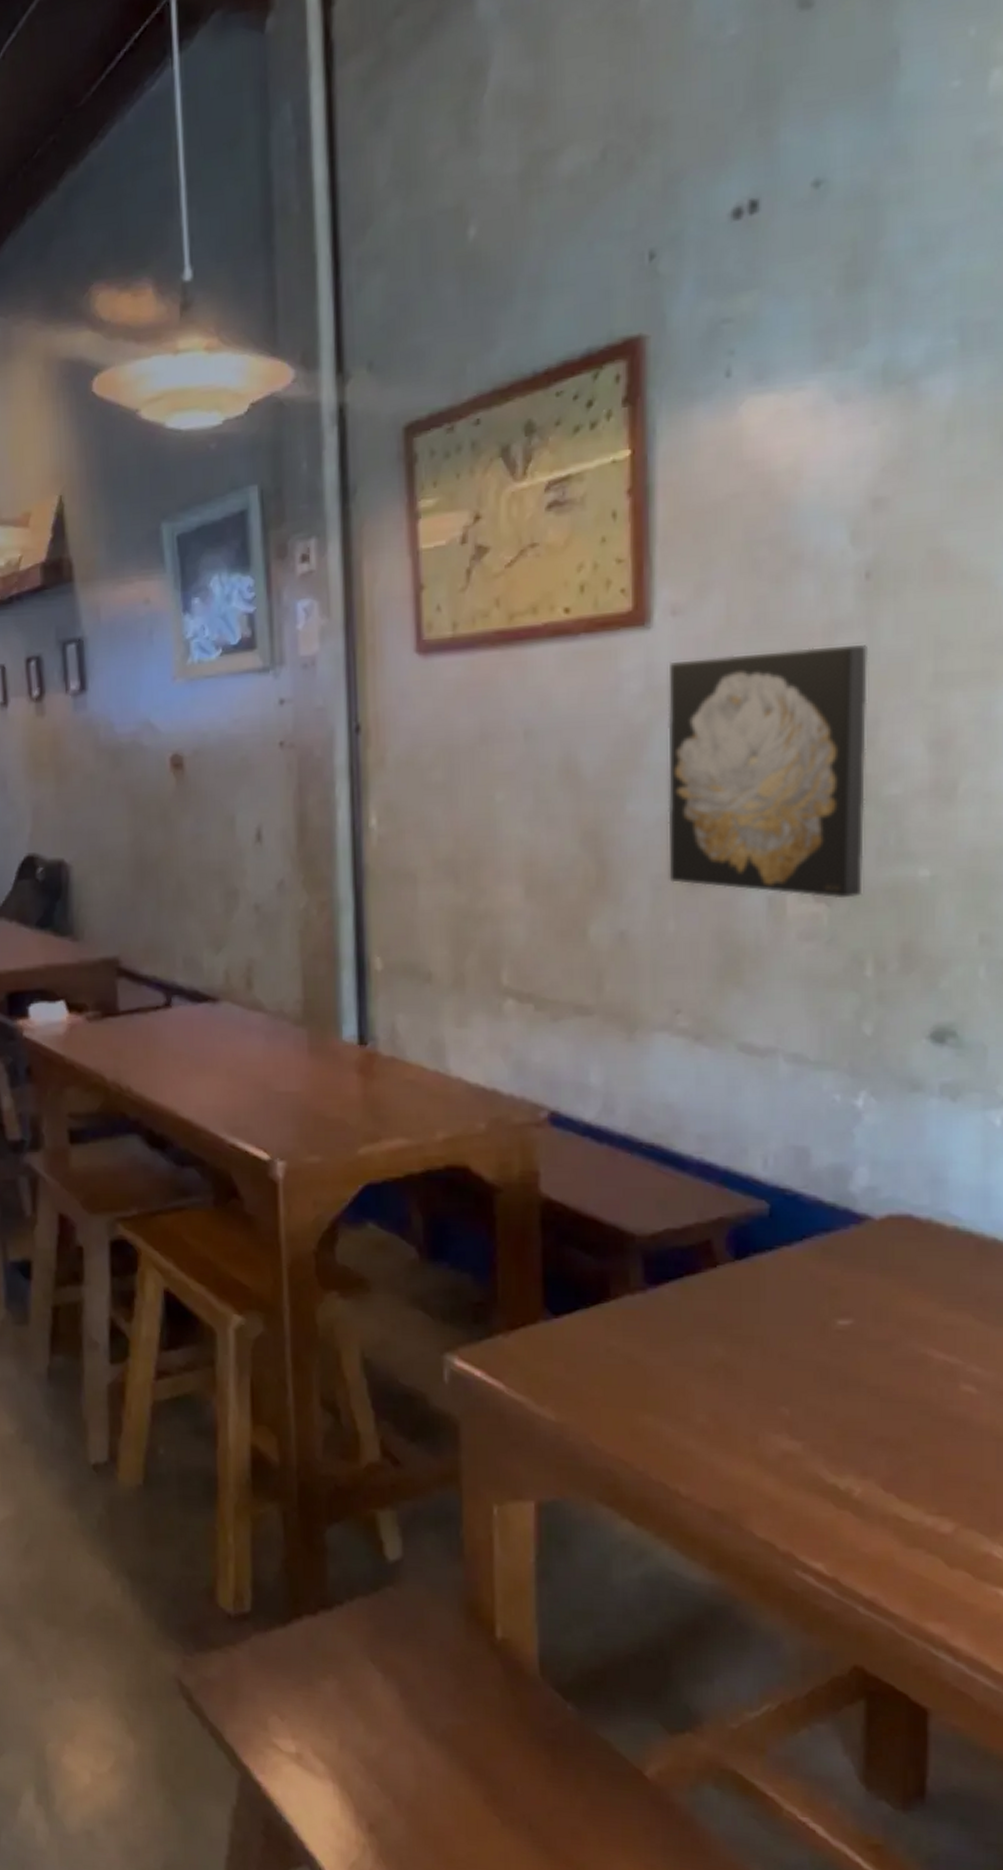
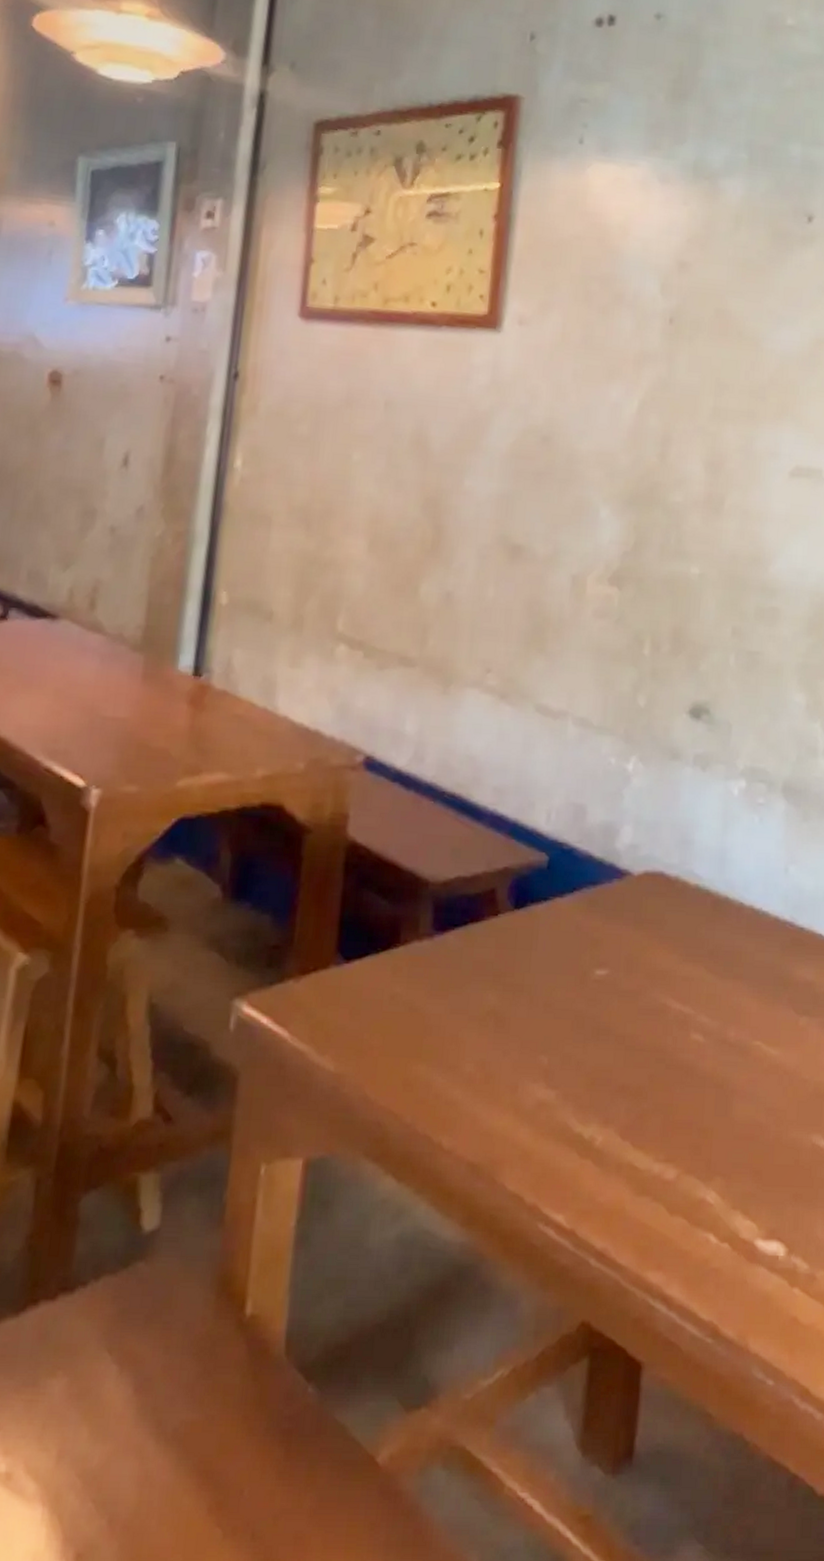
wall art: present [668,645,868,899] -> none [493,364,666,585]

